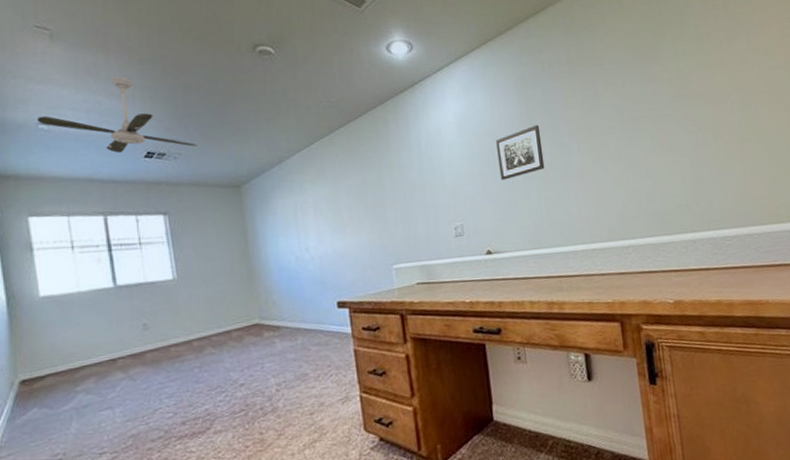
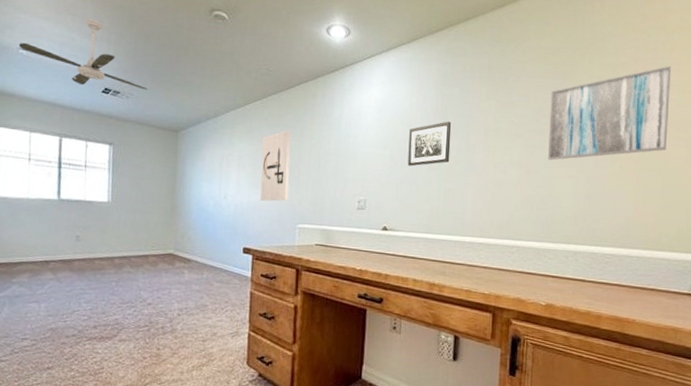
wall art: none [337,164,378,246] -> present [260,130,291,202]
wall art: none [637,29,766,149] -> present [548,66,672,161]

